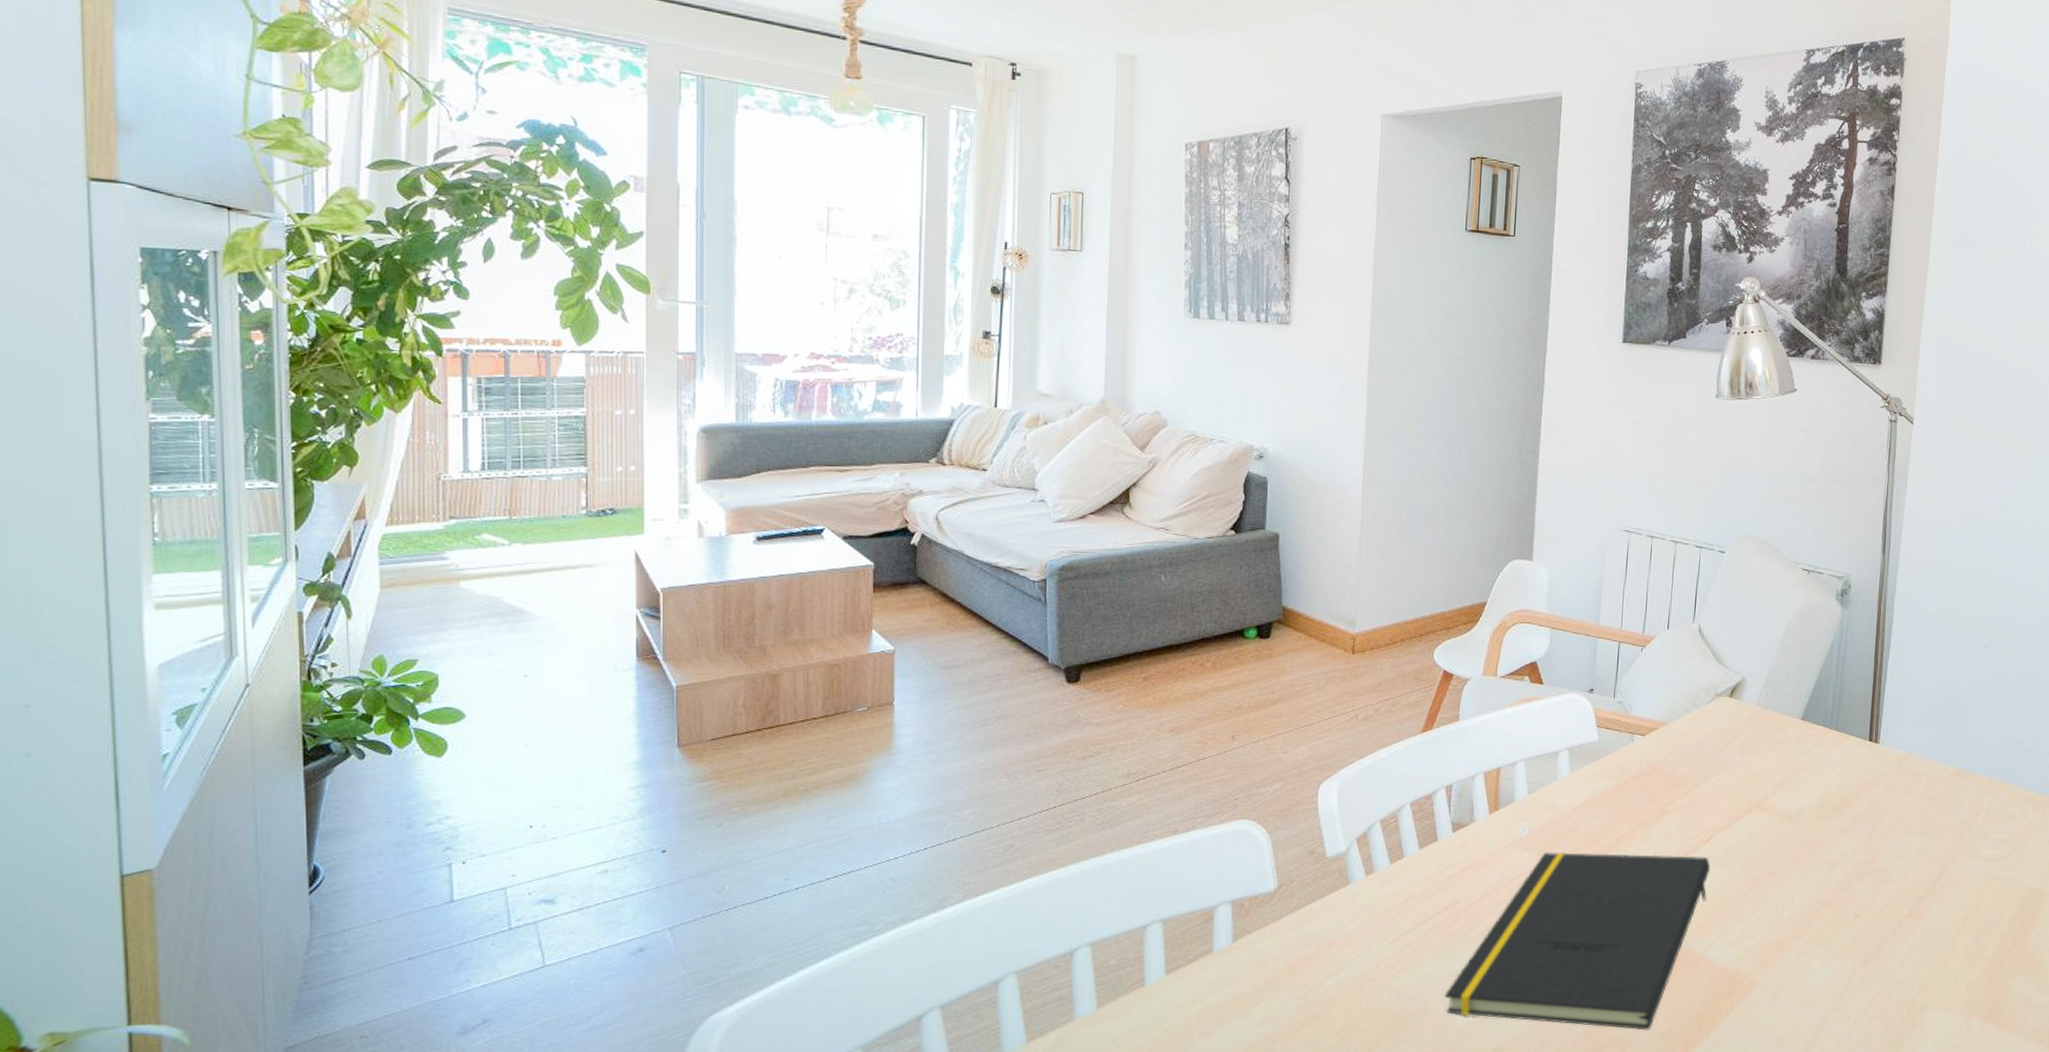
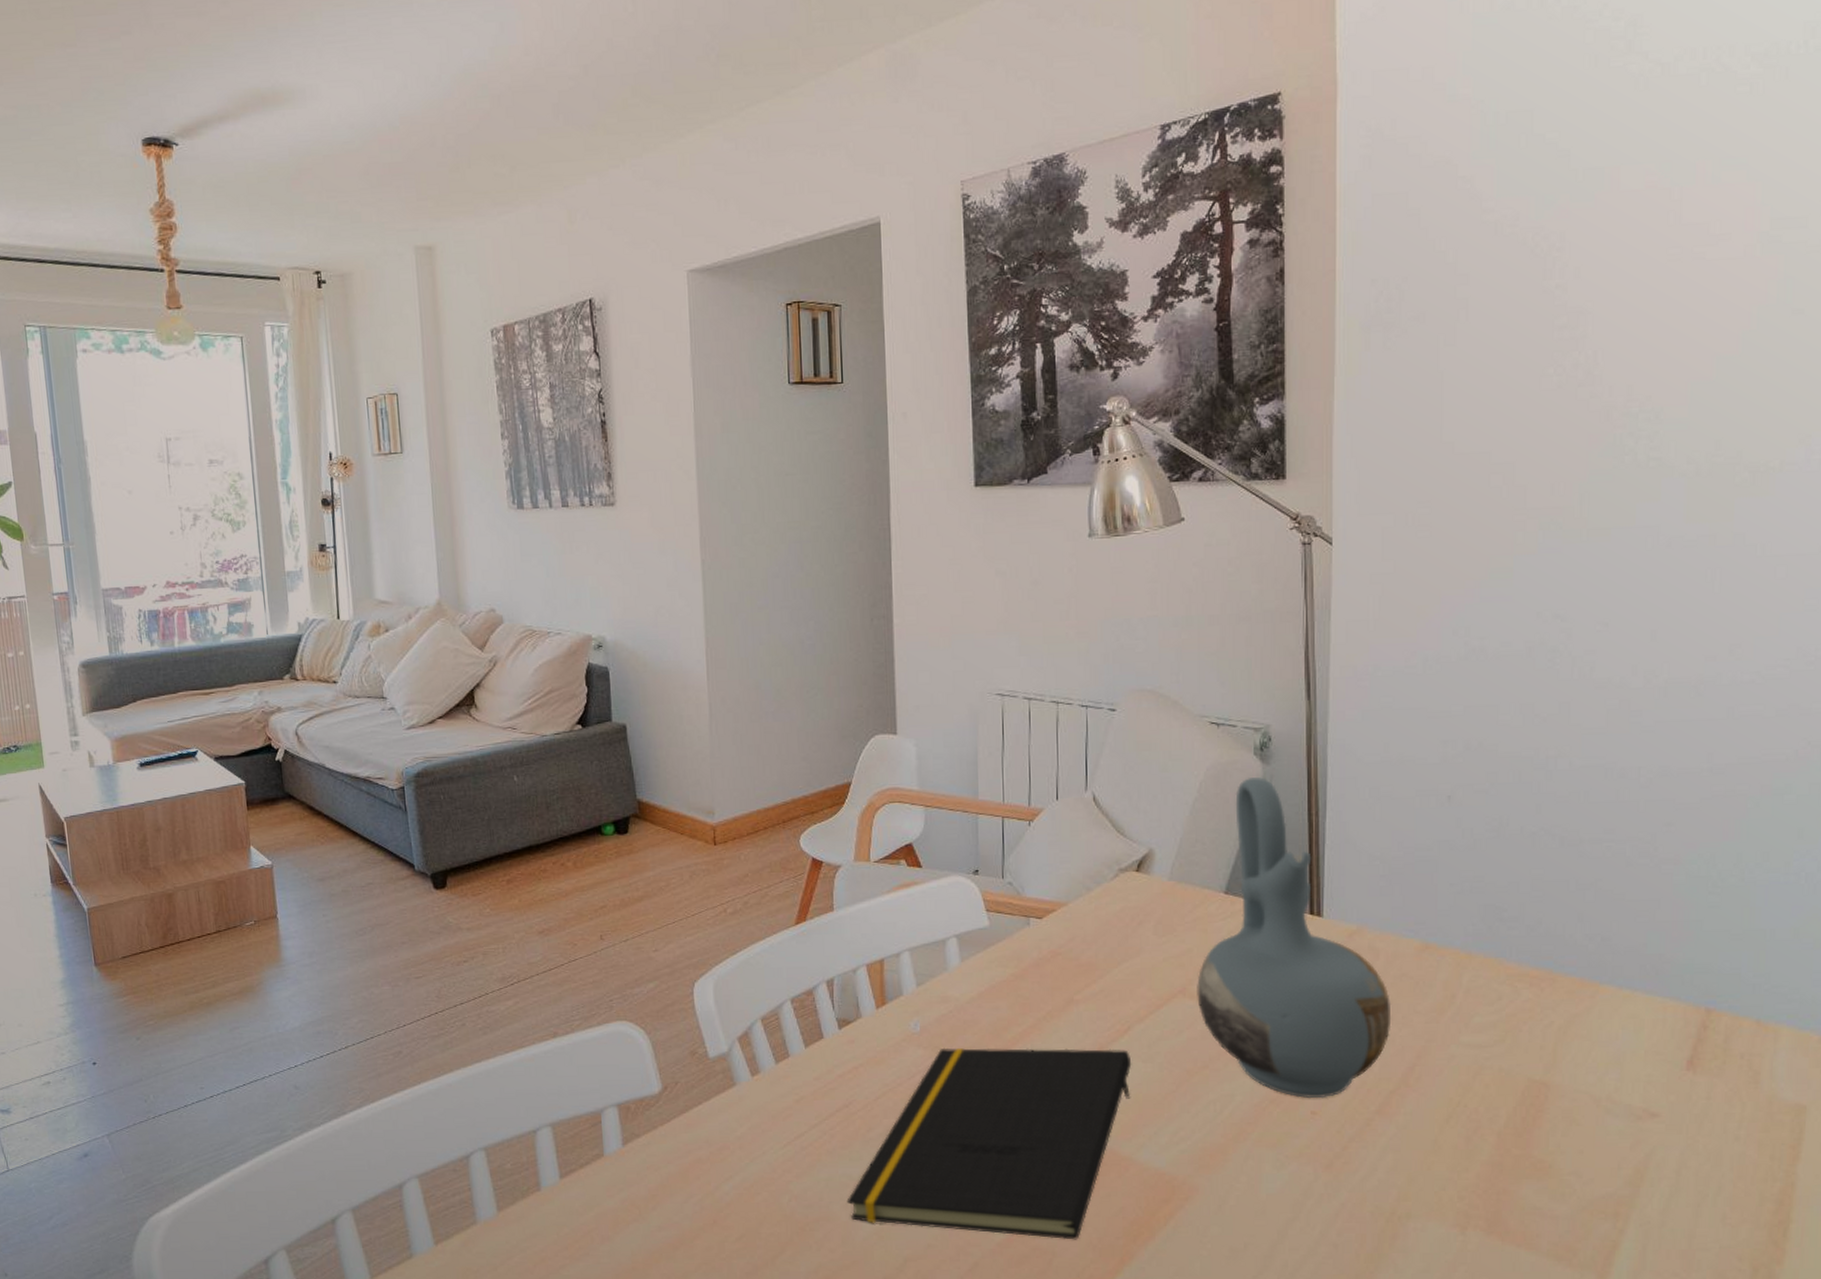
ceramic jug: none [1770,619,1928,903] -> present [1197,777,1392,1099]

